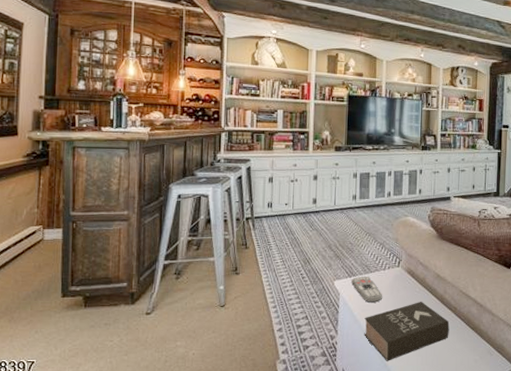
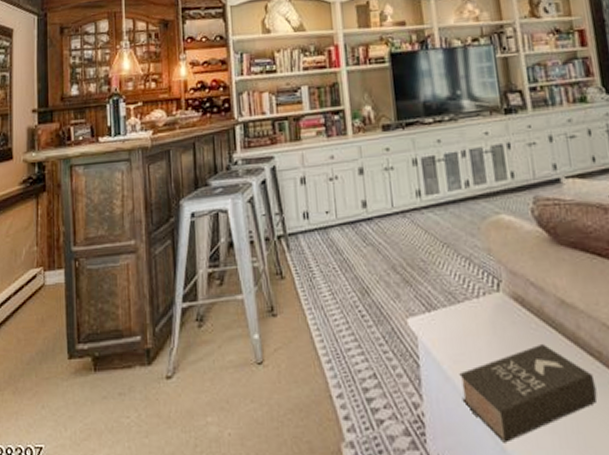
remote control: present [351,276,383,303] -> none [431,308,483,349]

